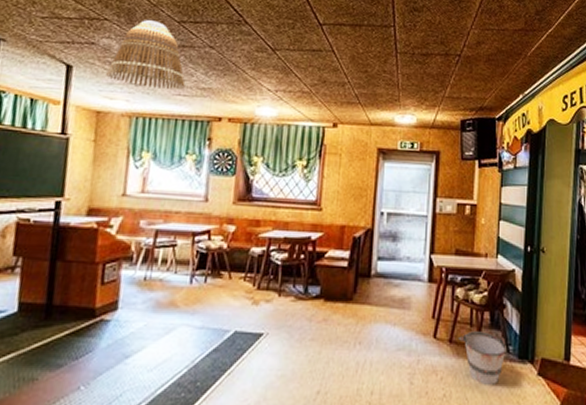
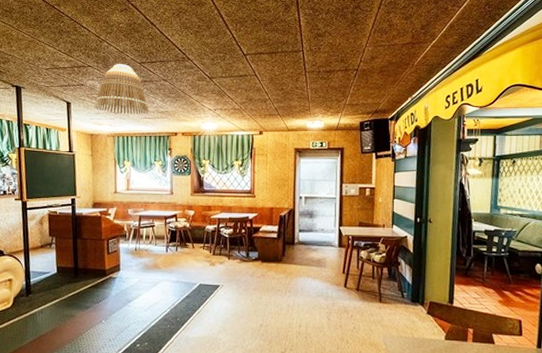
bucket: present [458,331,506,385] -> none [363,282,402,321]

